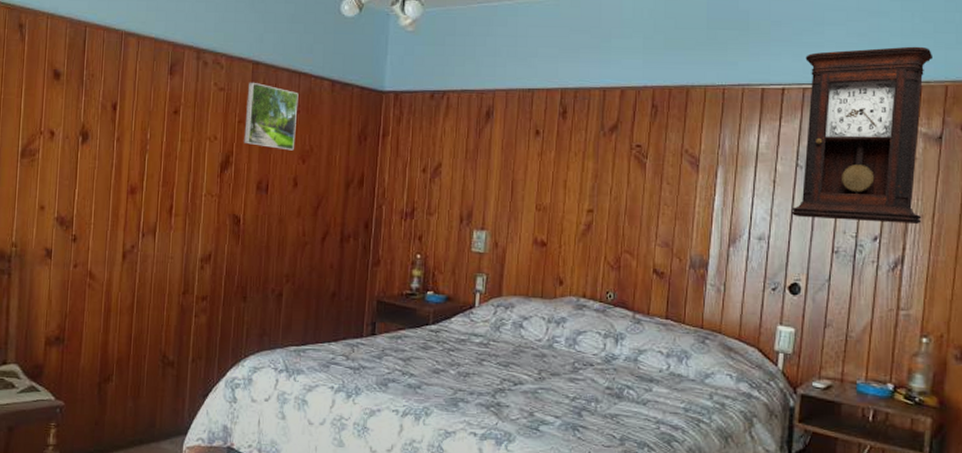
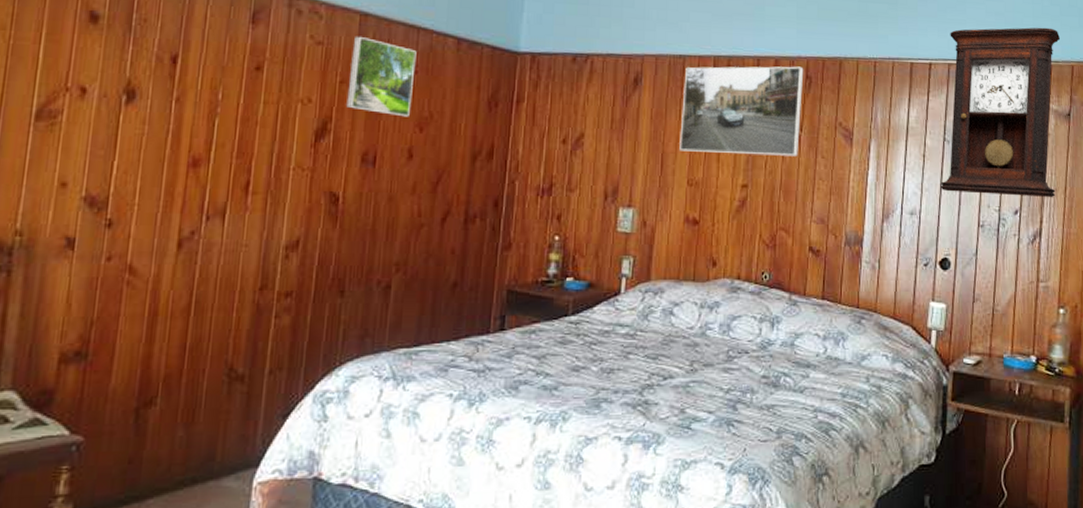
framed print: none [528,96,650,183] -> present [679,66,804,156]

